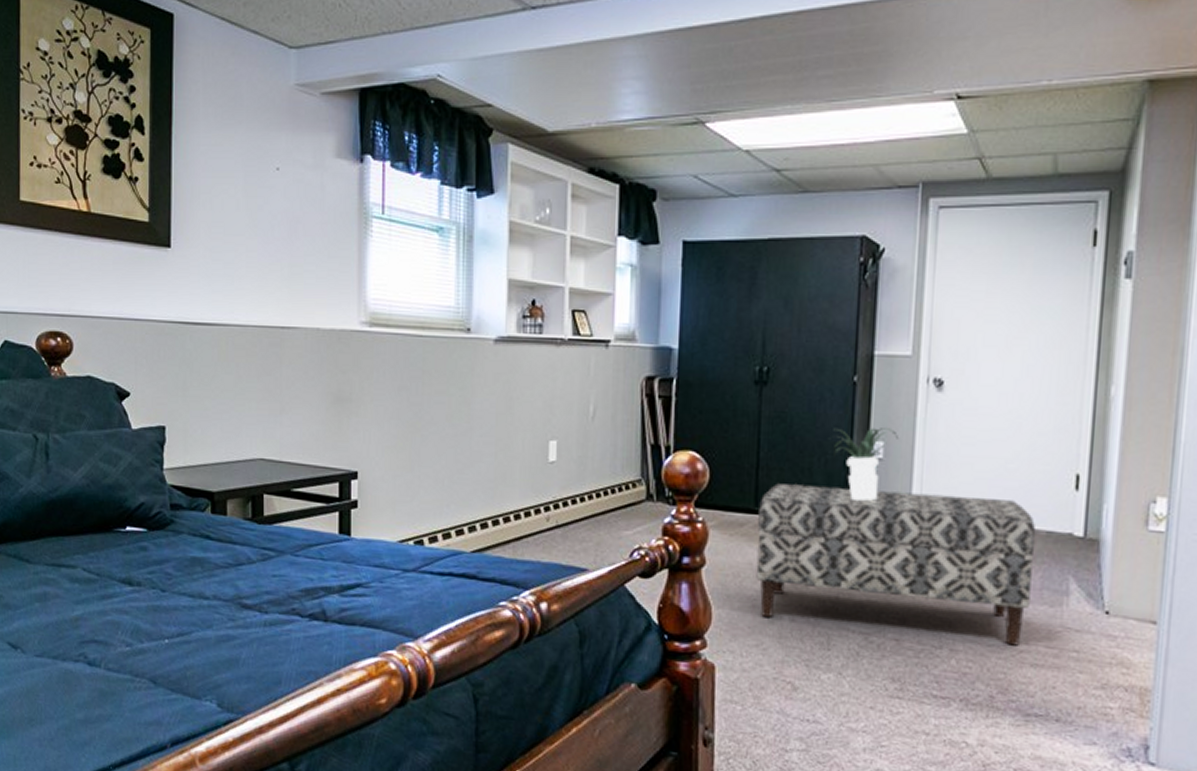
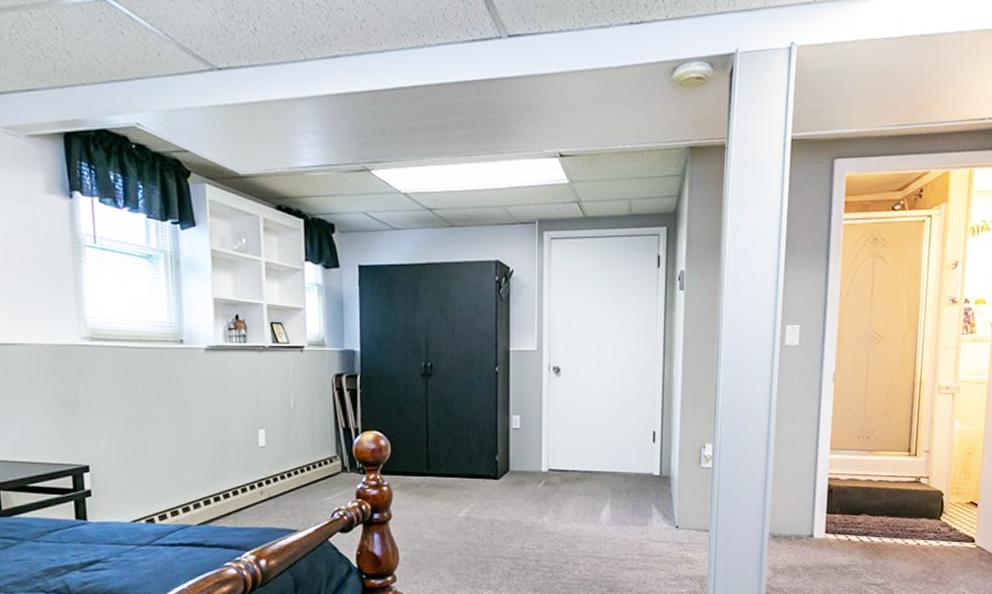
bench: present [756,483,1036,646] -> none [430,451,629,556]
potted plant: present [834,427,898,501] -> none [484,405,530,460]

